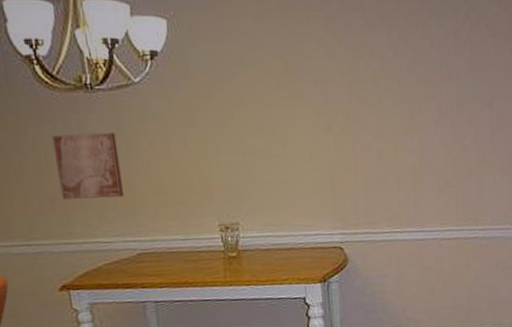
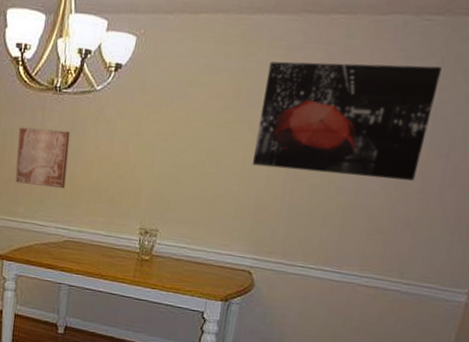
wall art: none [312,23,469,140] -> present [252,61,442,181]

